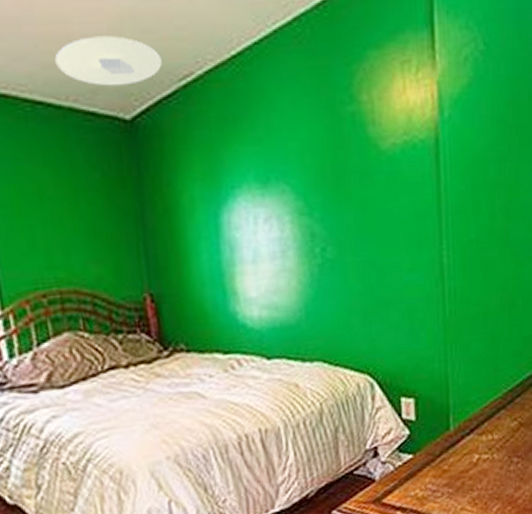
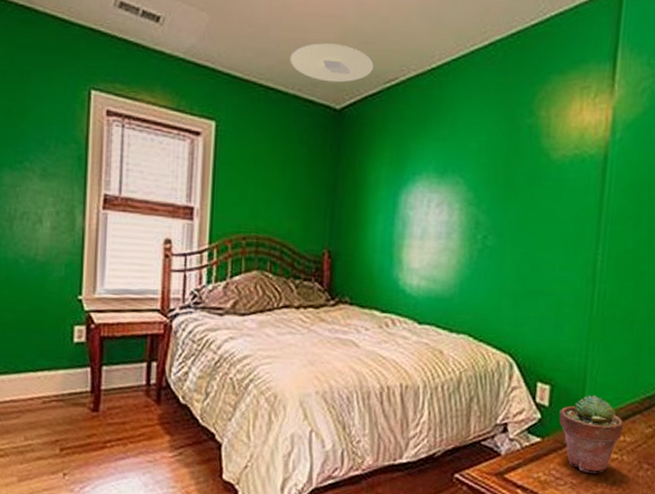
potted succulent: none [427,399,491,479] -> present [559,395,624,474]

